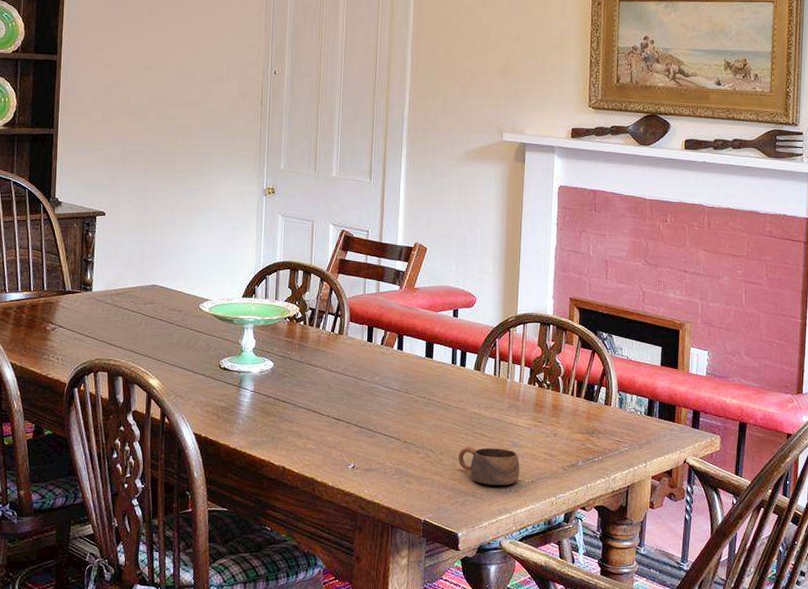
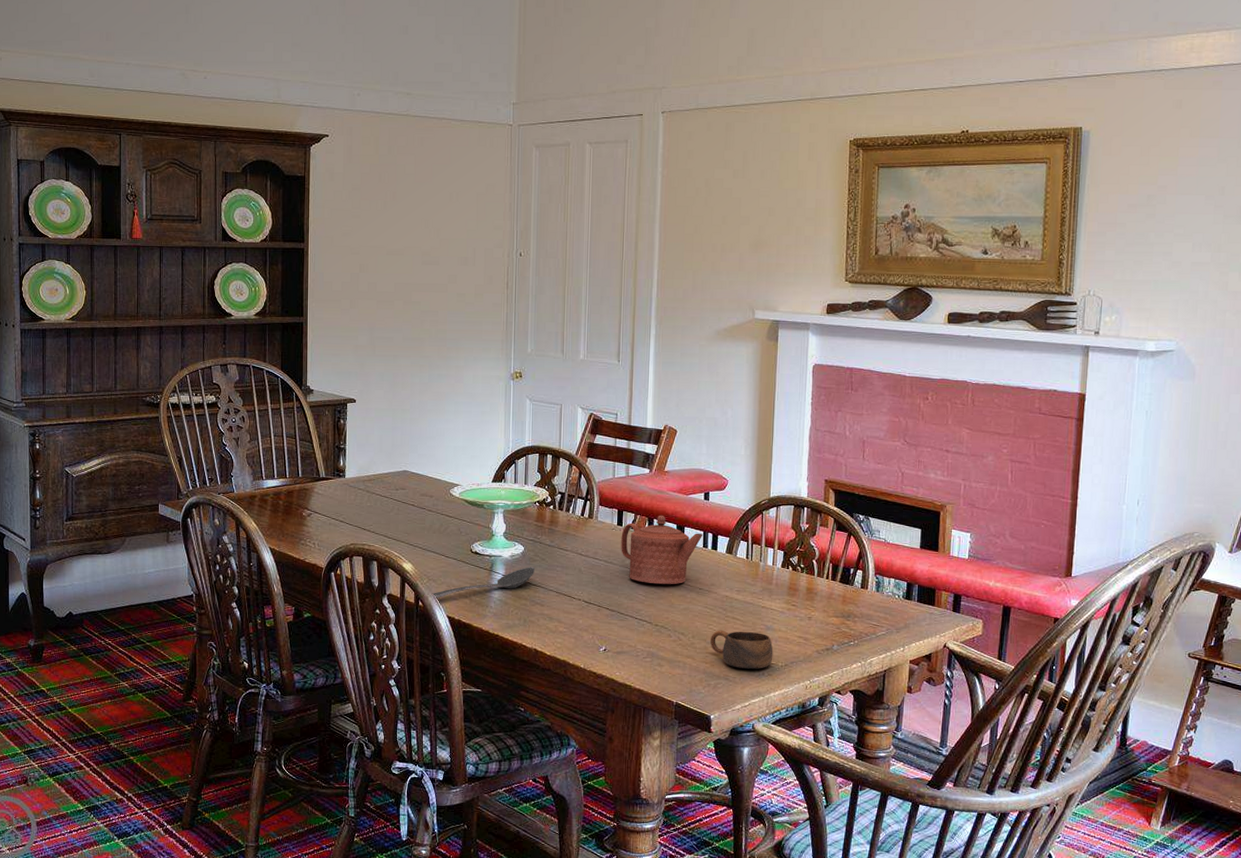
stirrer: none [178,383,285,416] -> present [431,567,536,600]
teapot: none [370,331,452,401] -> present [621,515,703,585]

